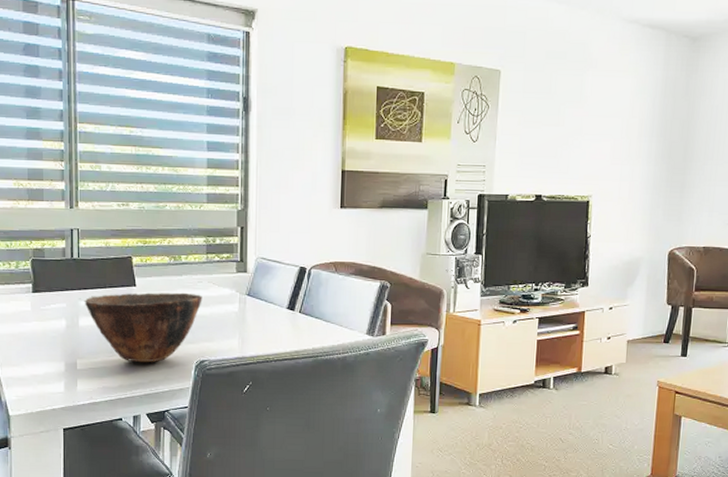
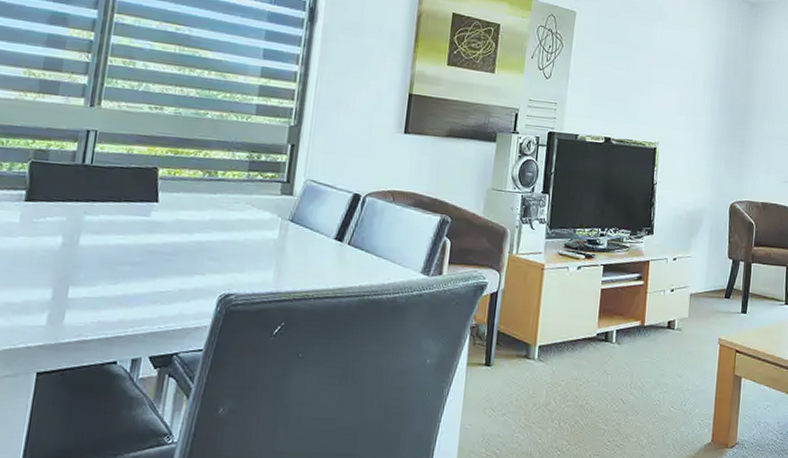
bowl: present [84,292,202,363] -> none [90,209,238,294]

